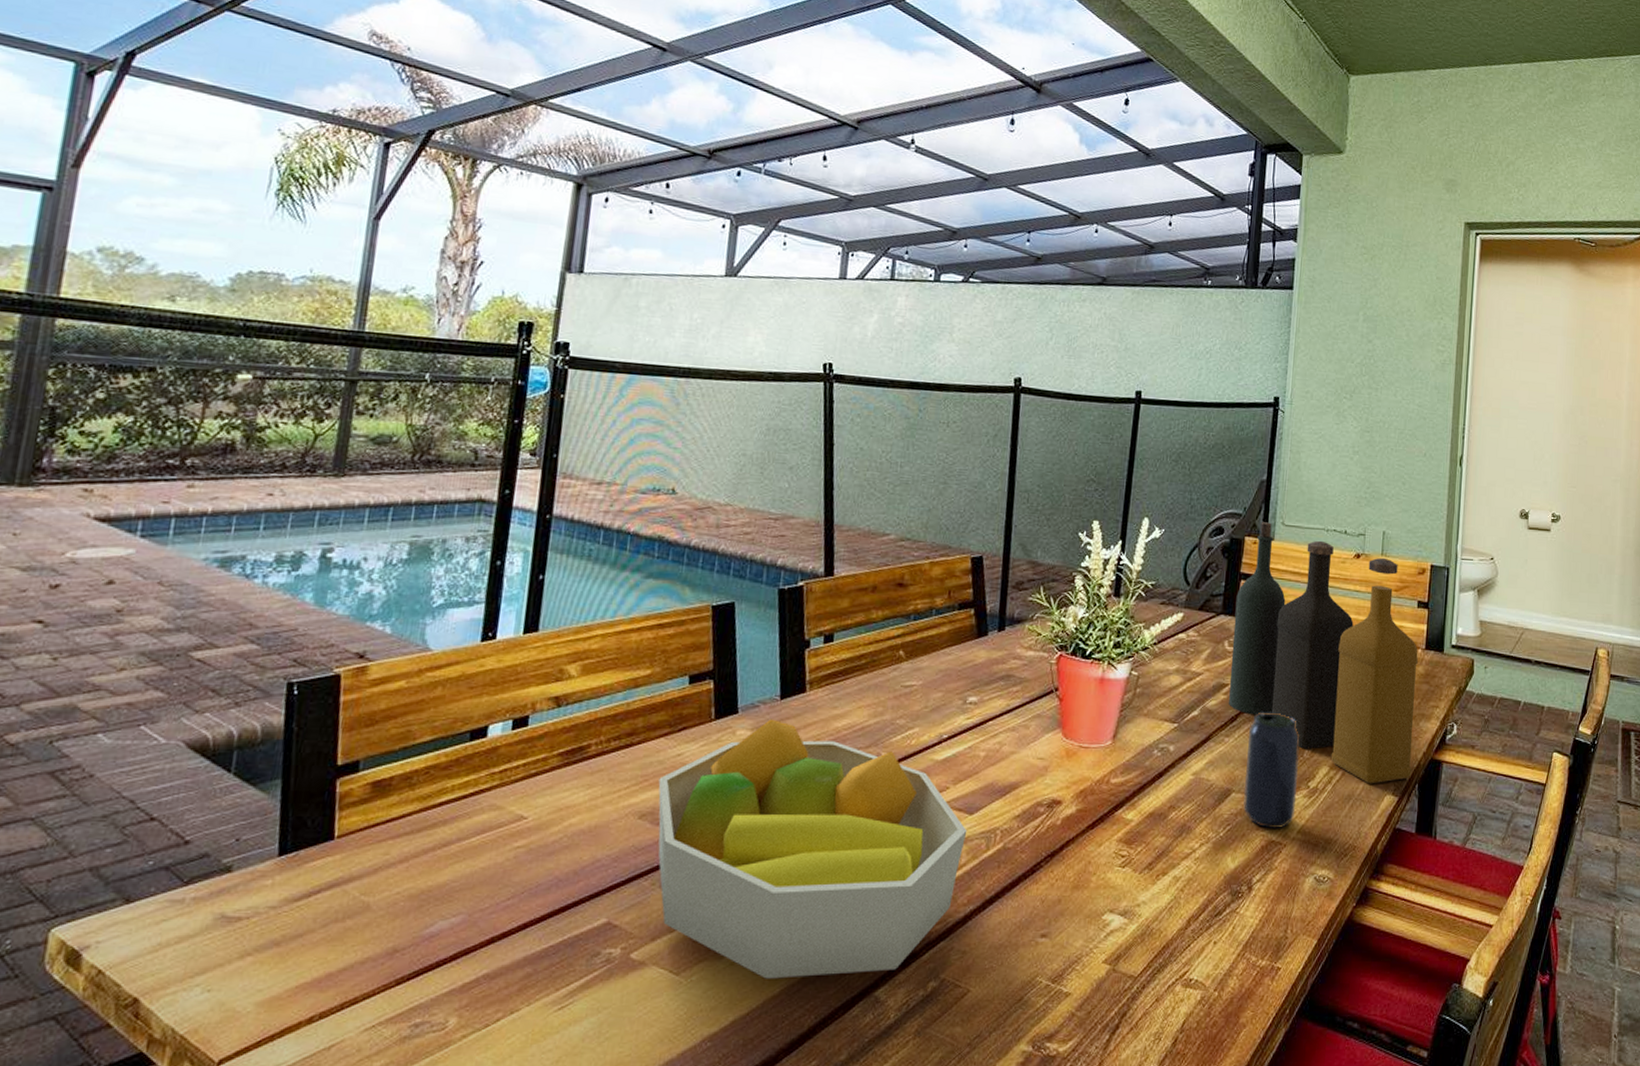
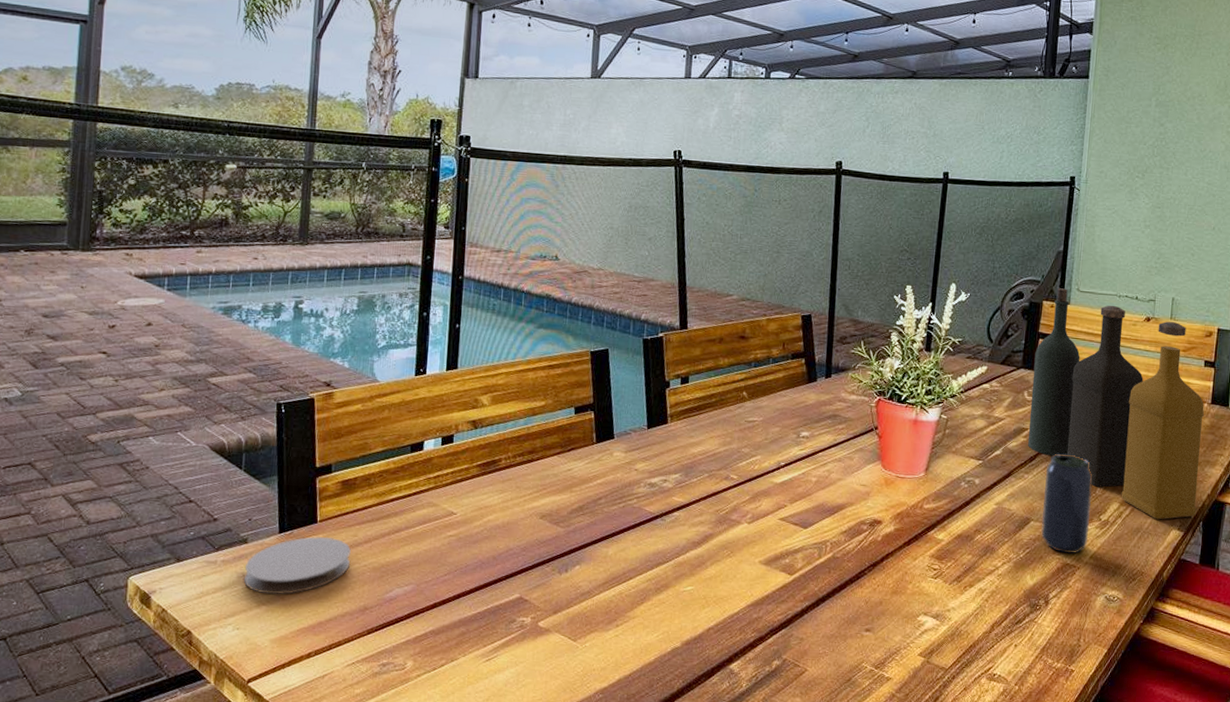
coaster: none [222,857,379,940] -> present [243,536,351,595]
fruit bowl: present [658,719,967,979] -> none [554,444,803,650]

